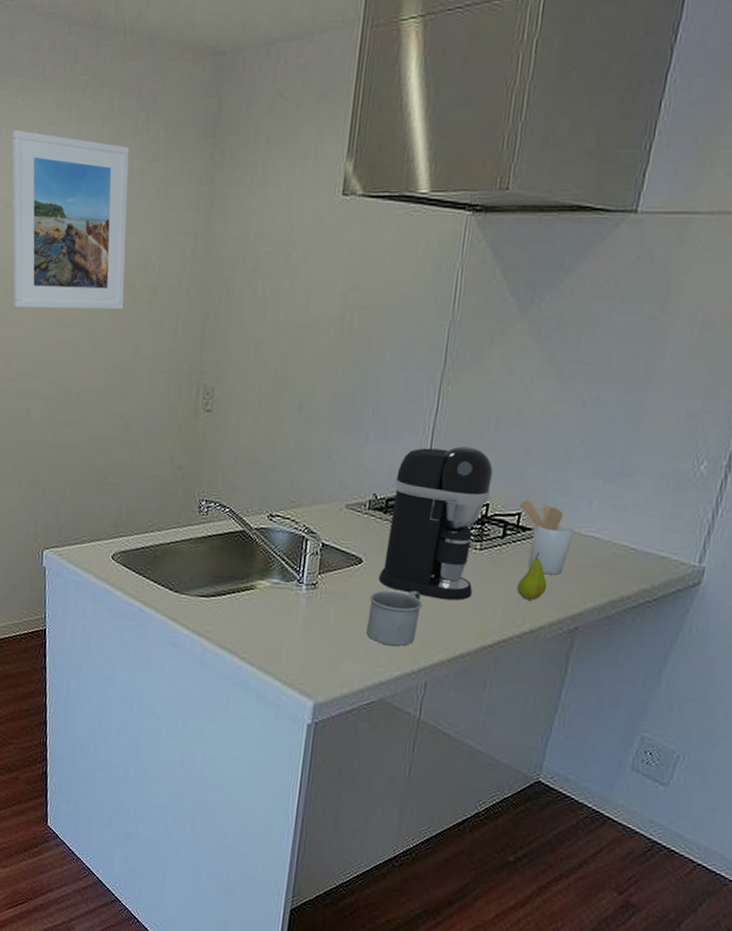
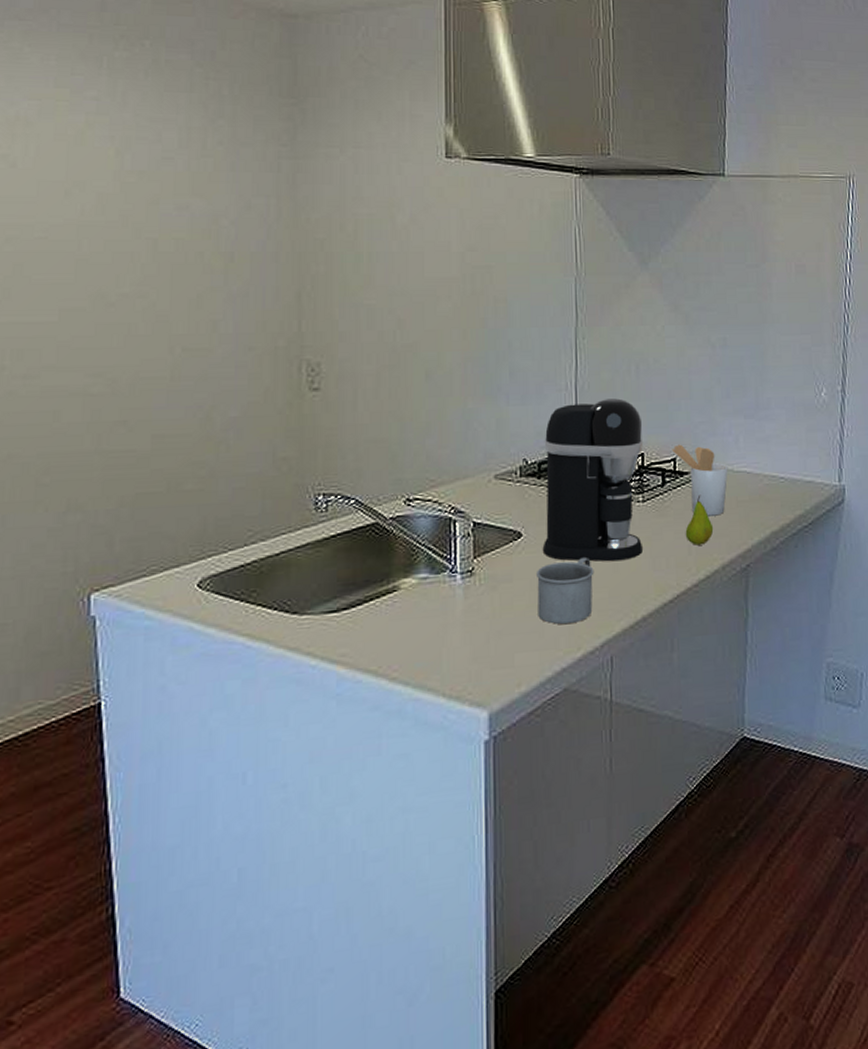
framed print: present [12,130,130,310] -> none [14,78,191,286]

